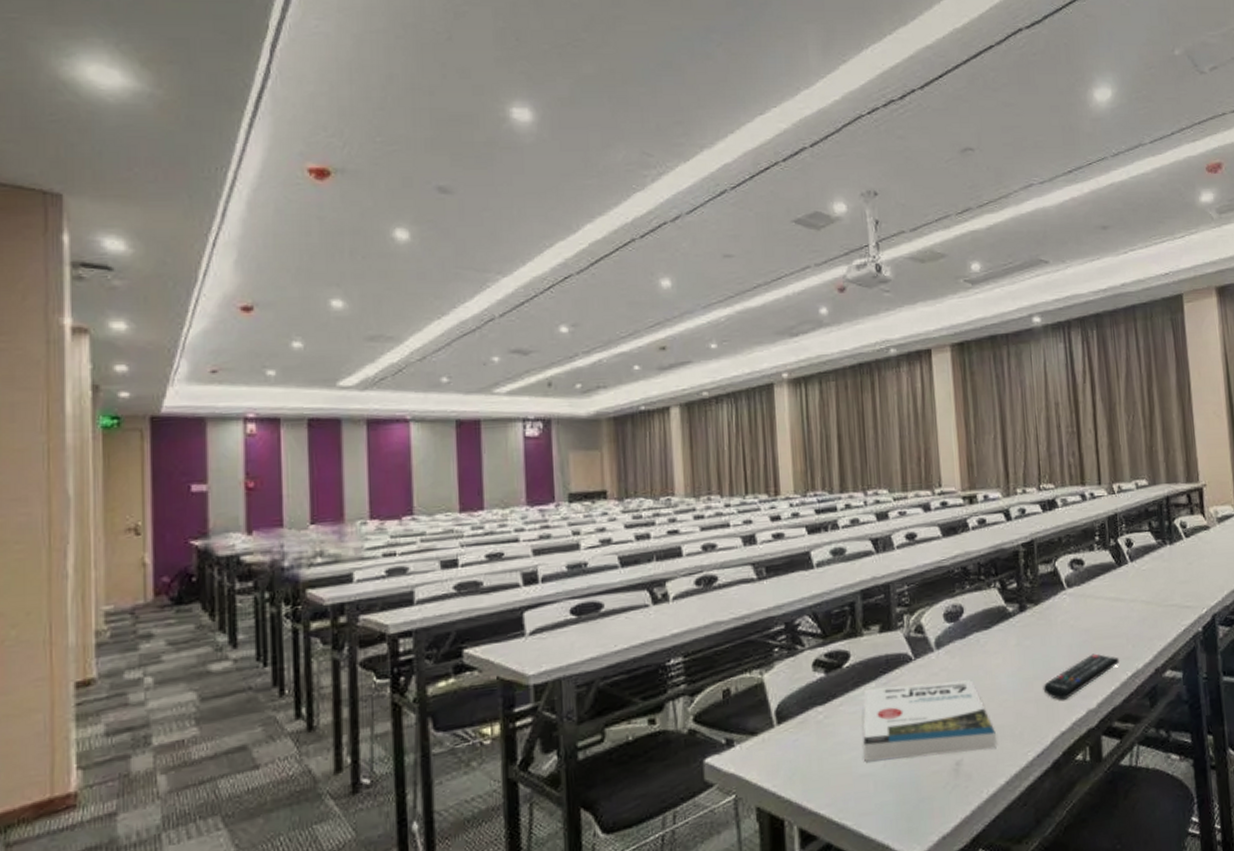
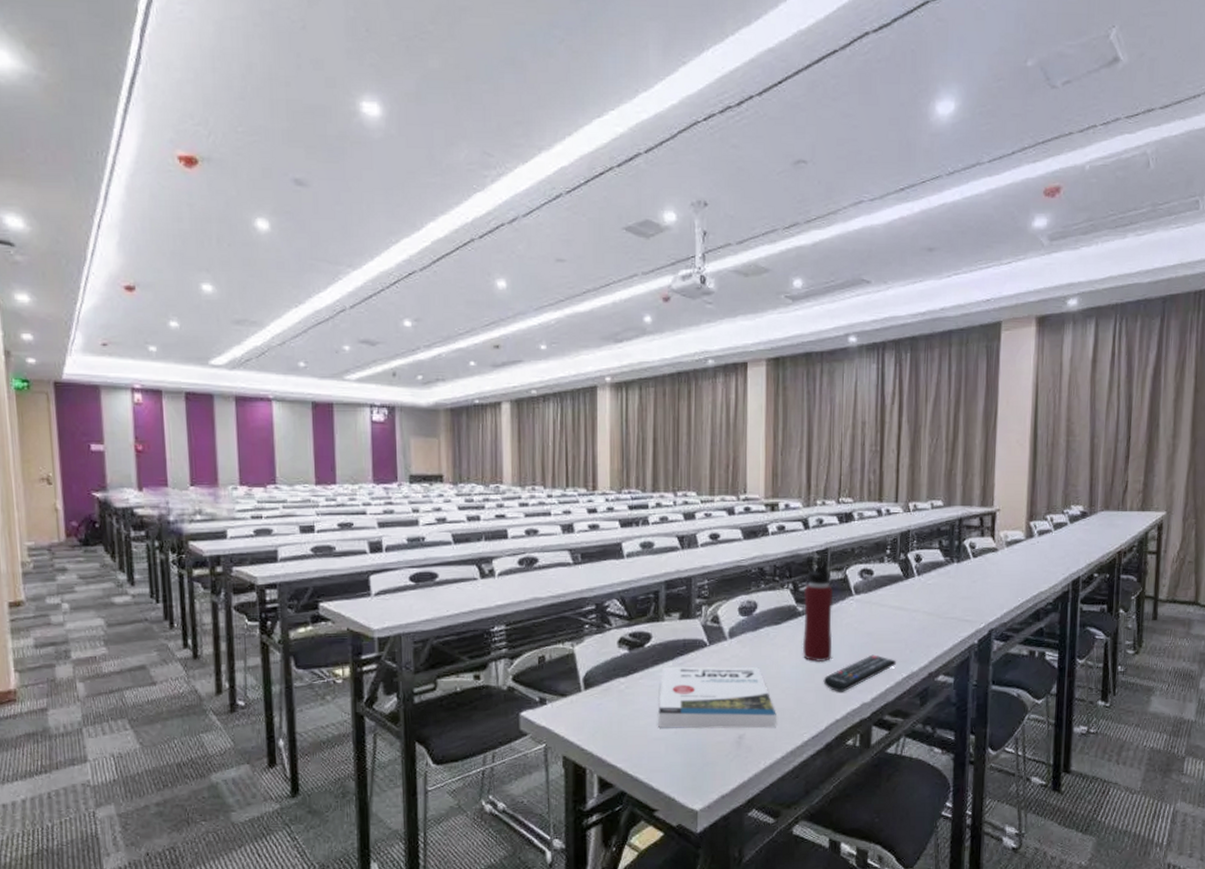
water bottle: none [1011,551,1050,668] -> present [802,558,833,663]

